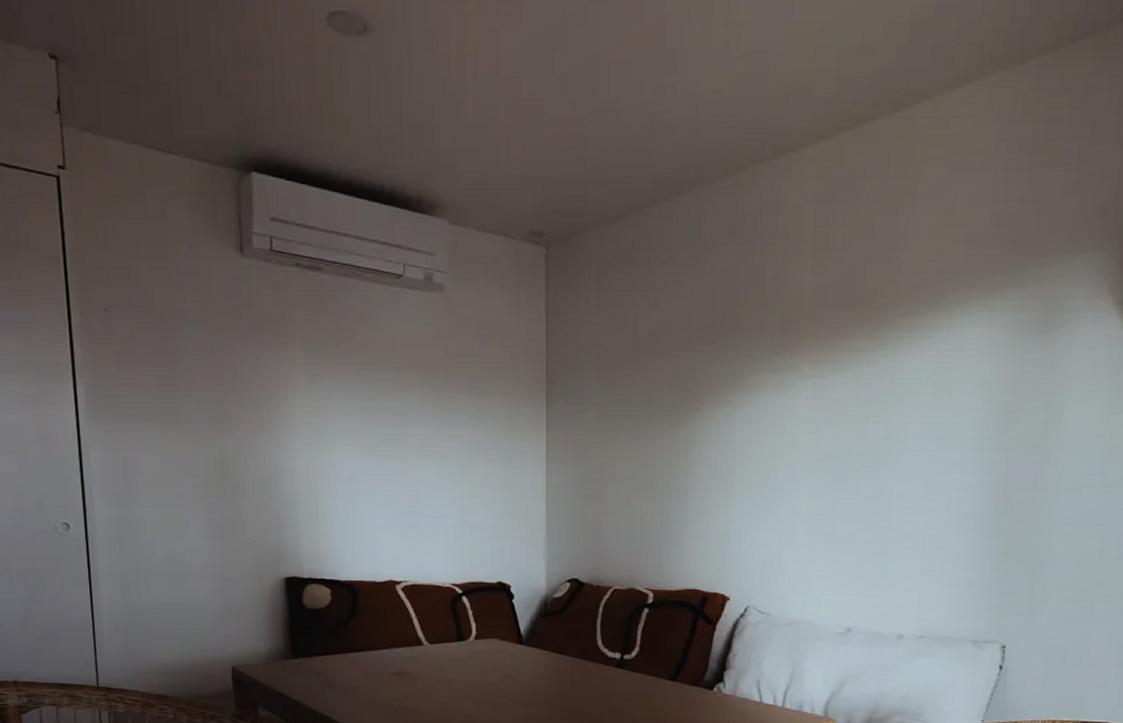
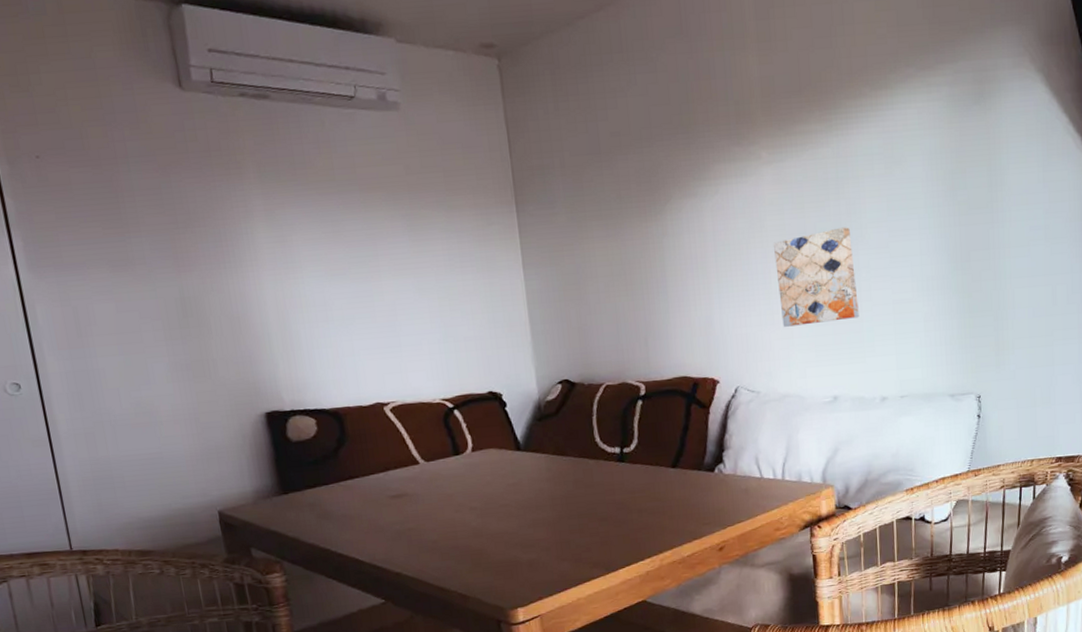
wall art: none [802,452,887,551] -> present [774,227,859,327]

